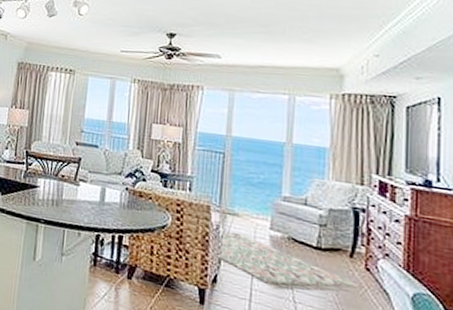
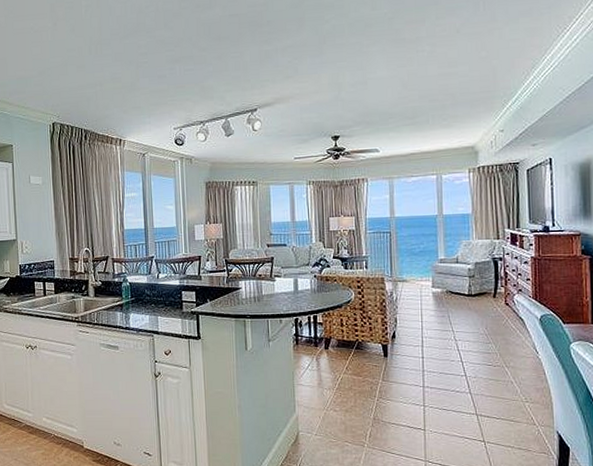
rug: present [218,231,366,292] -> none [394,295,507,333]

